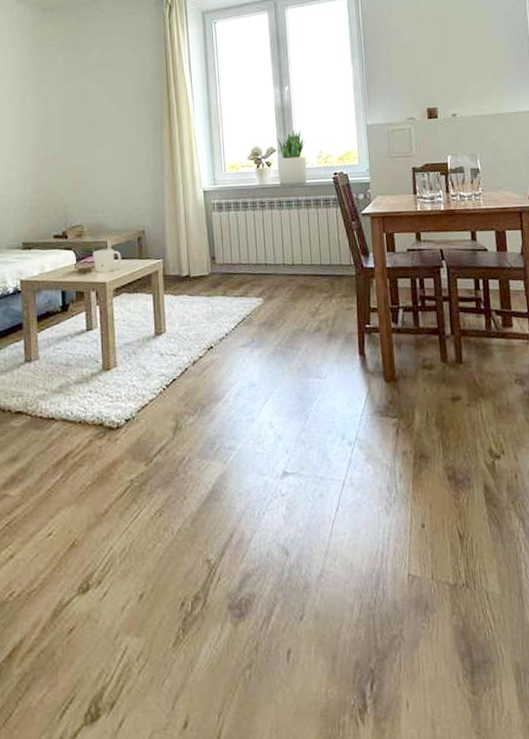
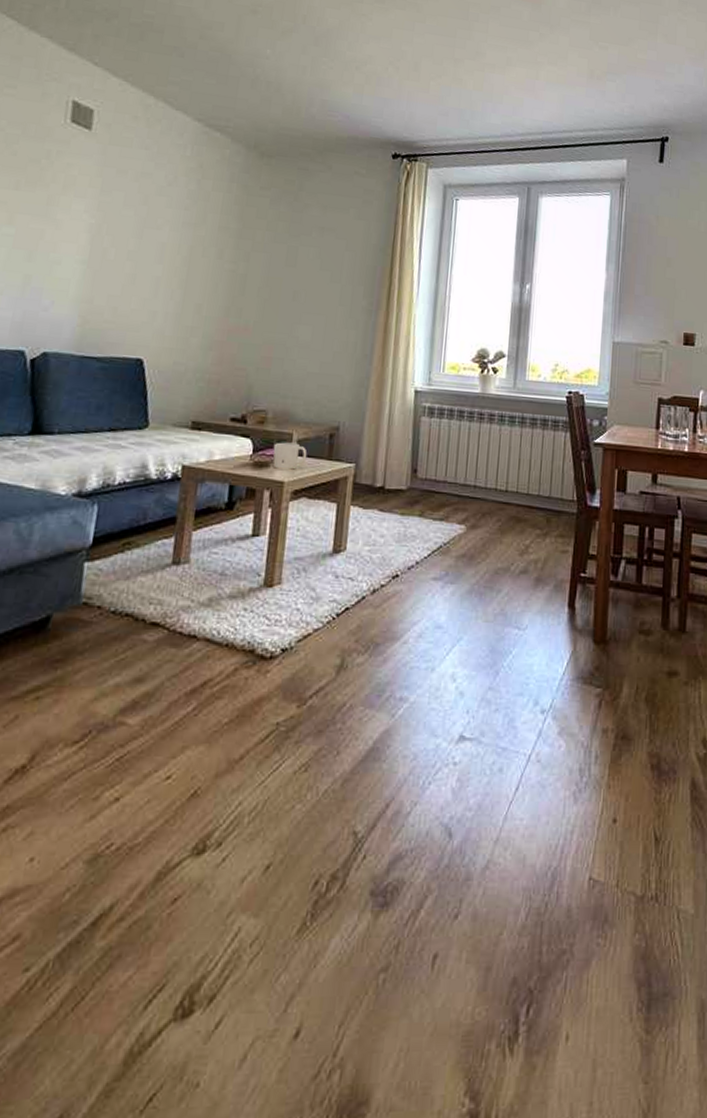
planter: present [277,130,307,187] -> none [504,335,542,402]

